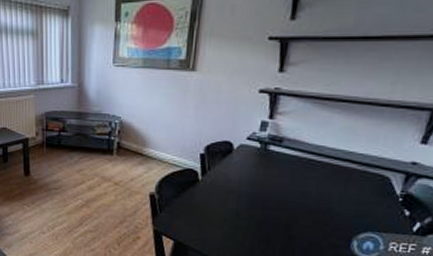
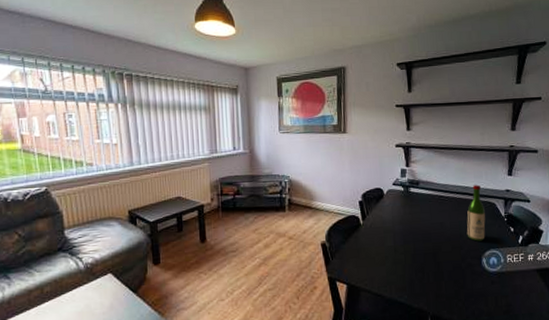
wine bottle: none [337,150,373,221] -> present [466,184,486,242]

